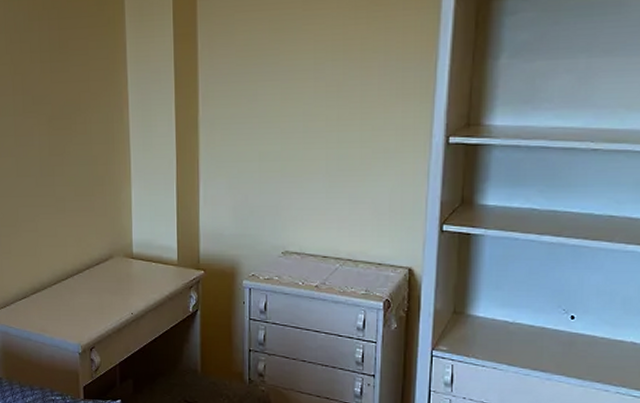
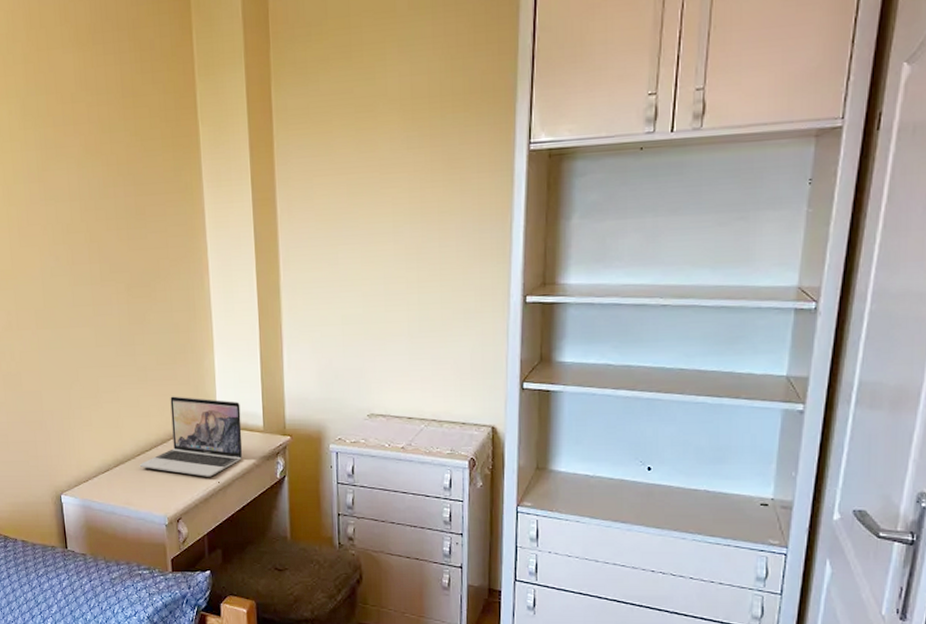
laptop: none [55,227,157,308] -> present [139,396,243,477]

